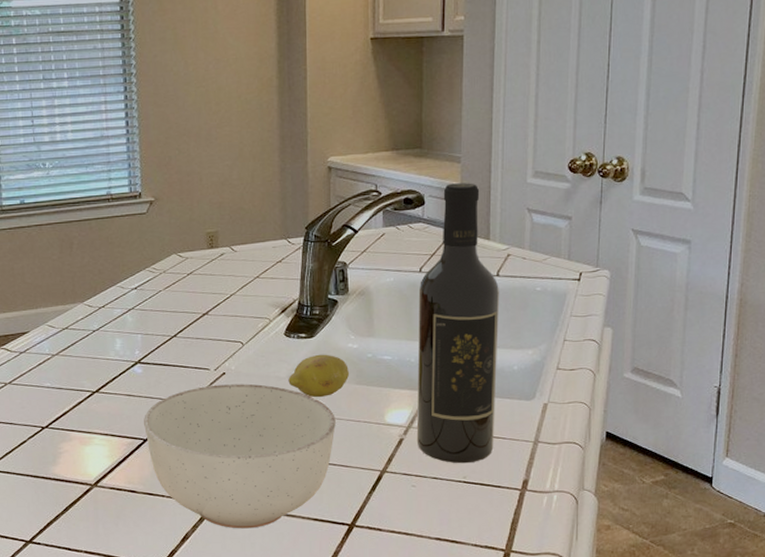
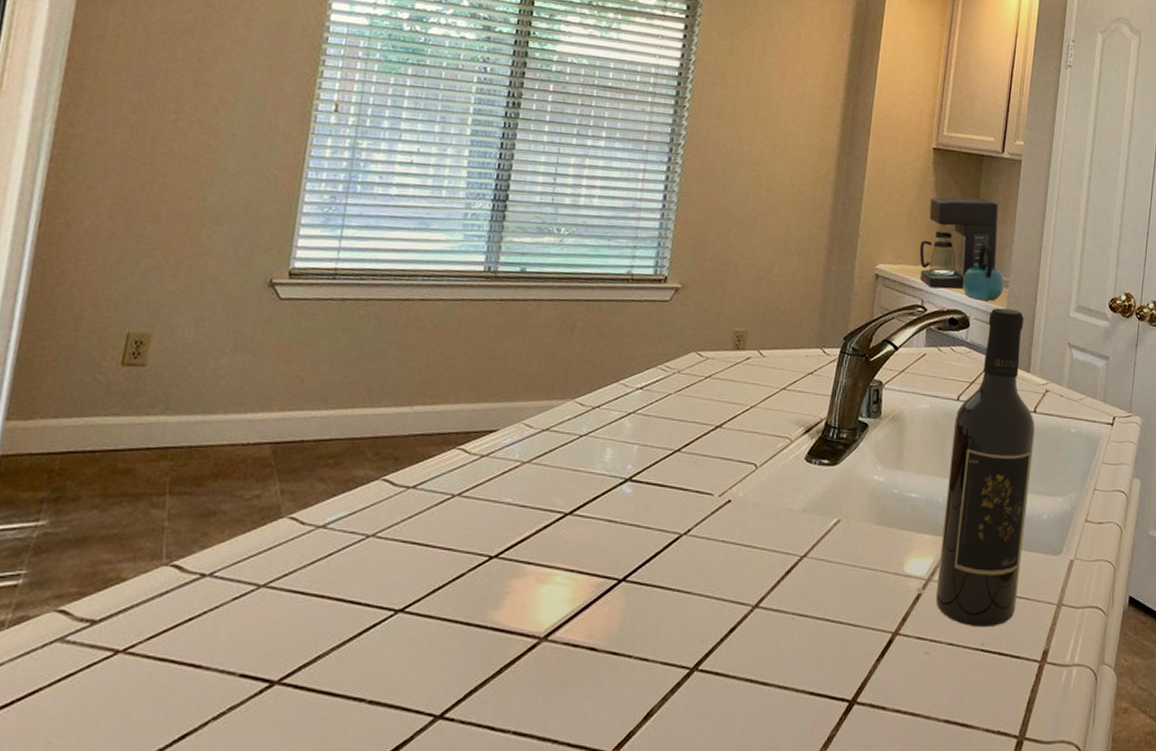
bowl: present [144,383,336,529] -> none [622,514,850,704]
fruit: present [288,354,350,398] -> none [802,485,872,539]
coffee maker: none [367,80,446,174] -> present [919,197,998,290]
kettle: none [414,124,456,178] -> present [962,244,1005,301]

